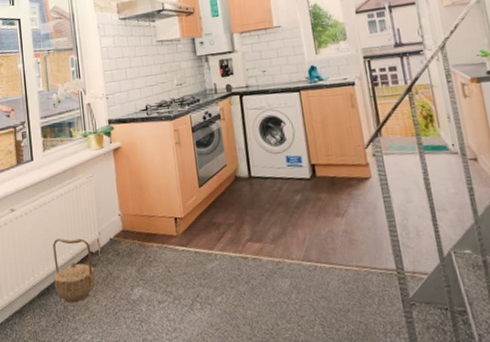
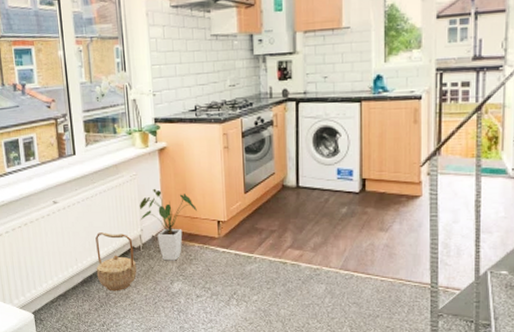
house plant: none [96,188,154,265] -> present [139,188,197,261]

